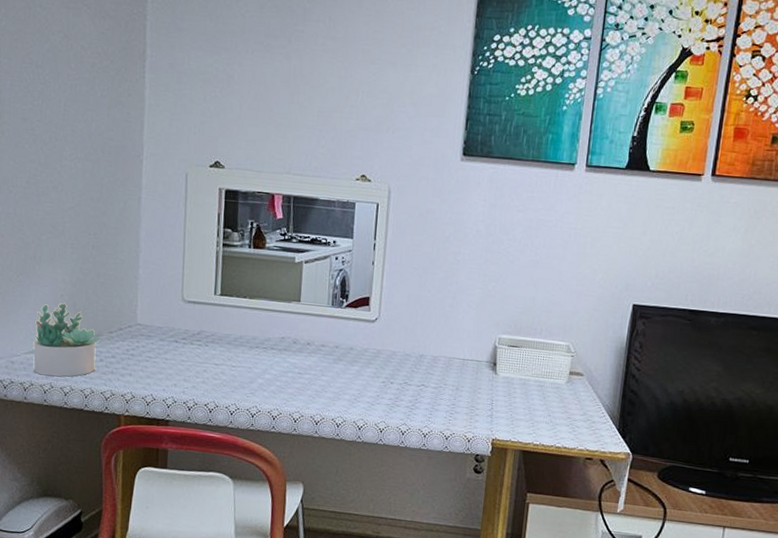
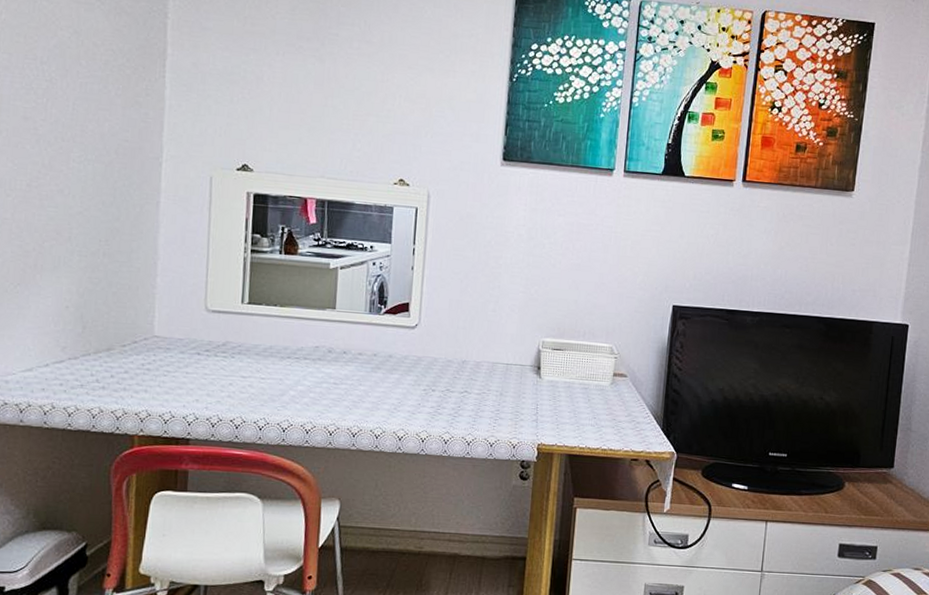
succulent plant: present [33,303,100,377] -> none [32,316,111,396]

